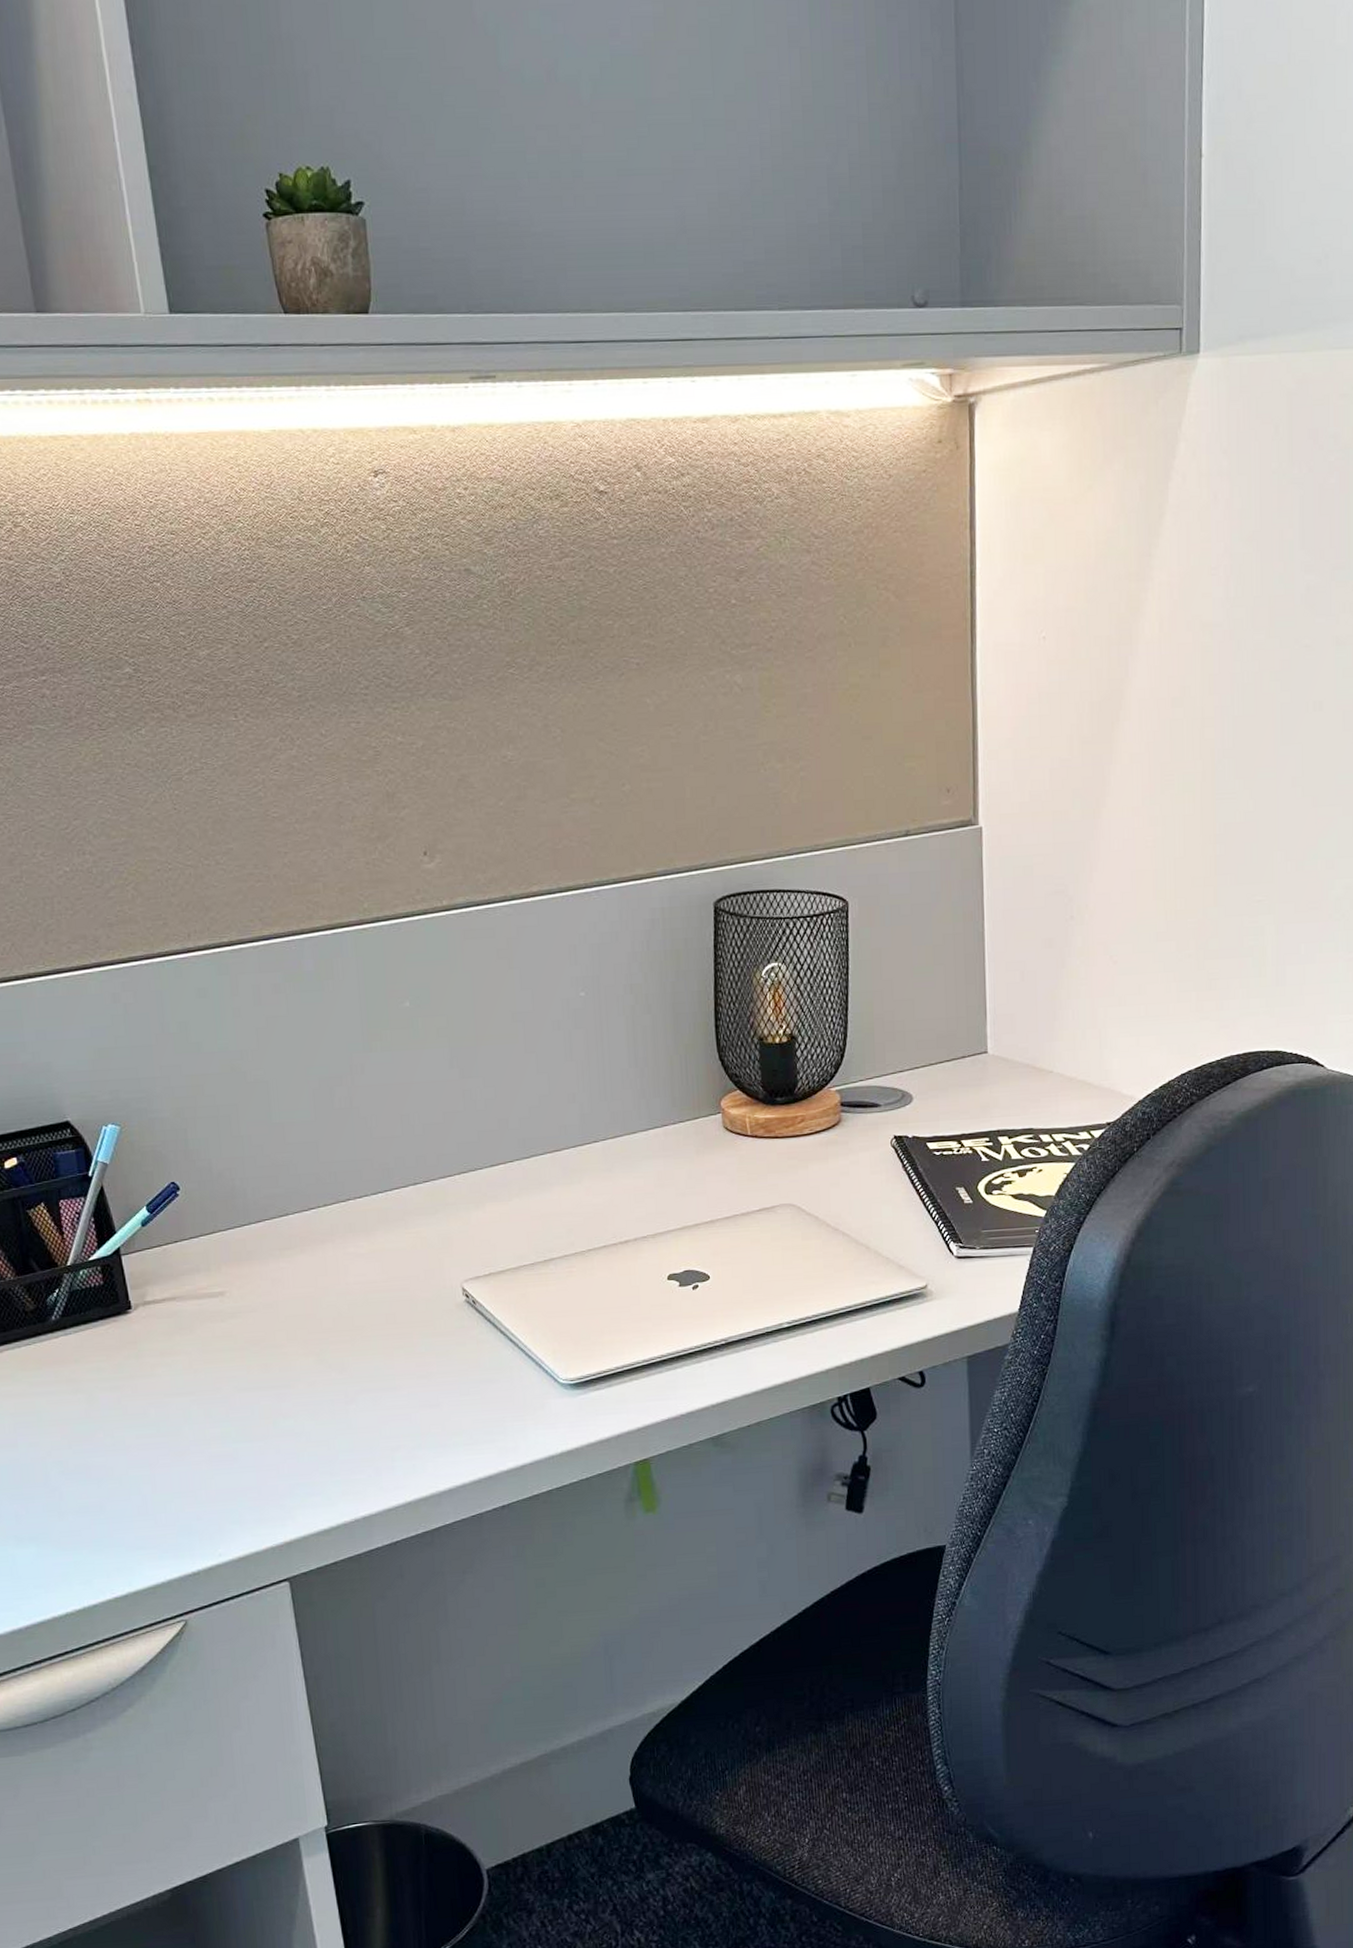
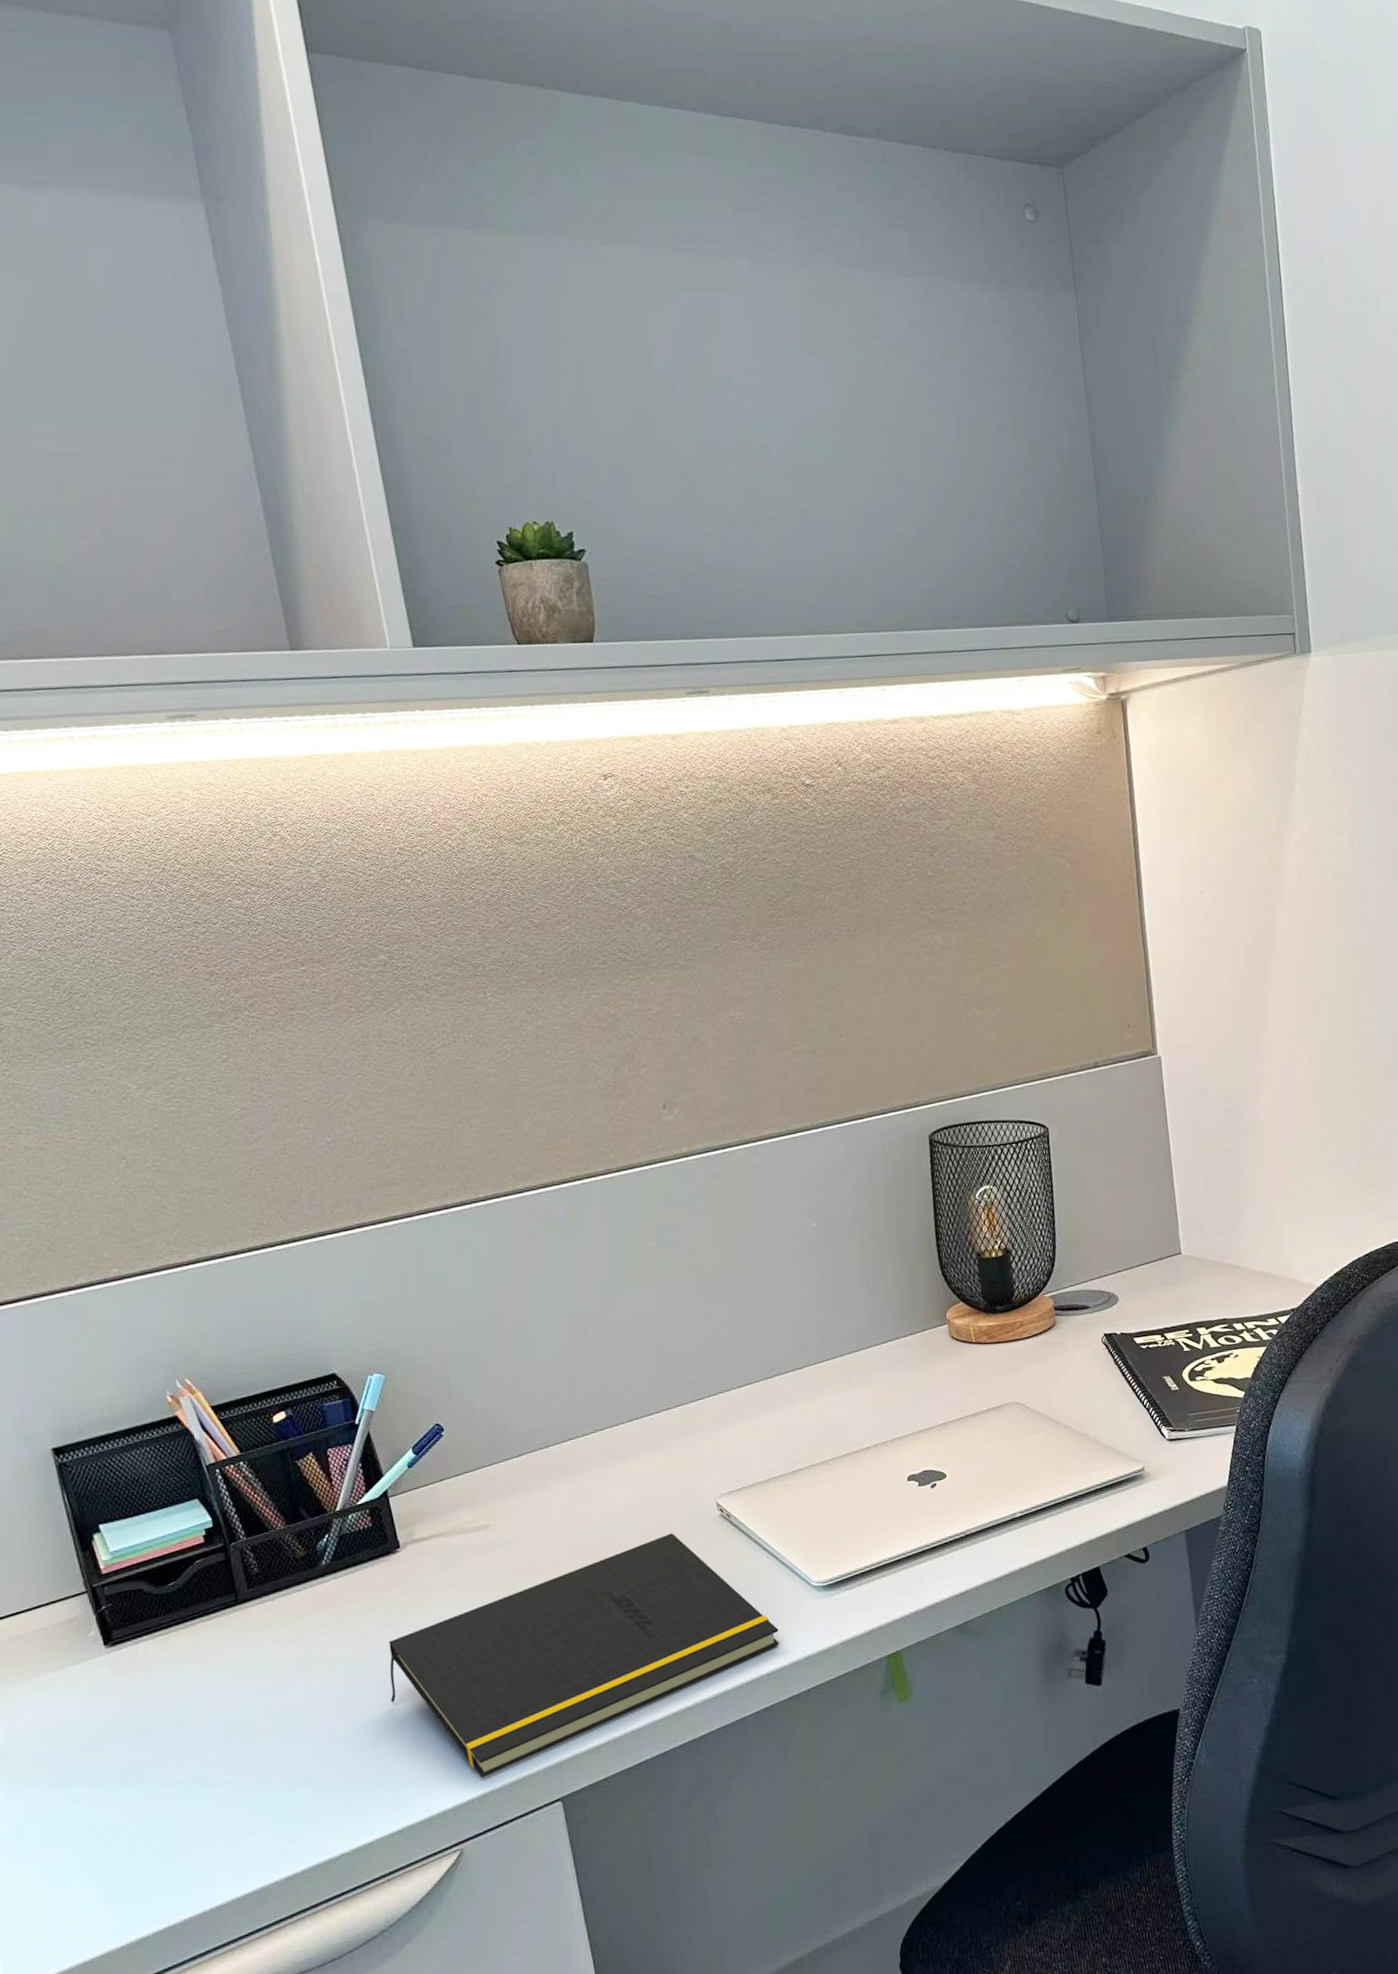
notepad: none [117,1315,522,1550] -> present [388,1533,779,1778]

